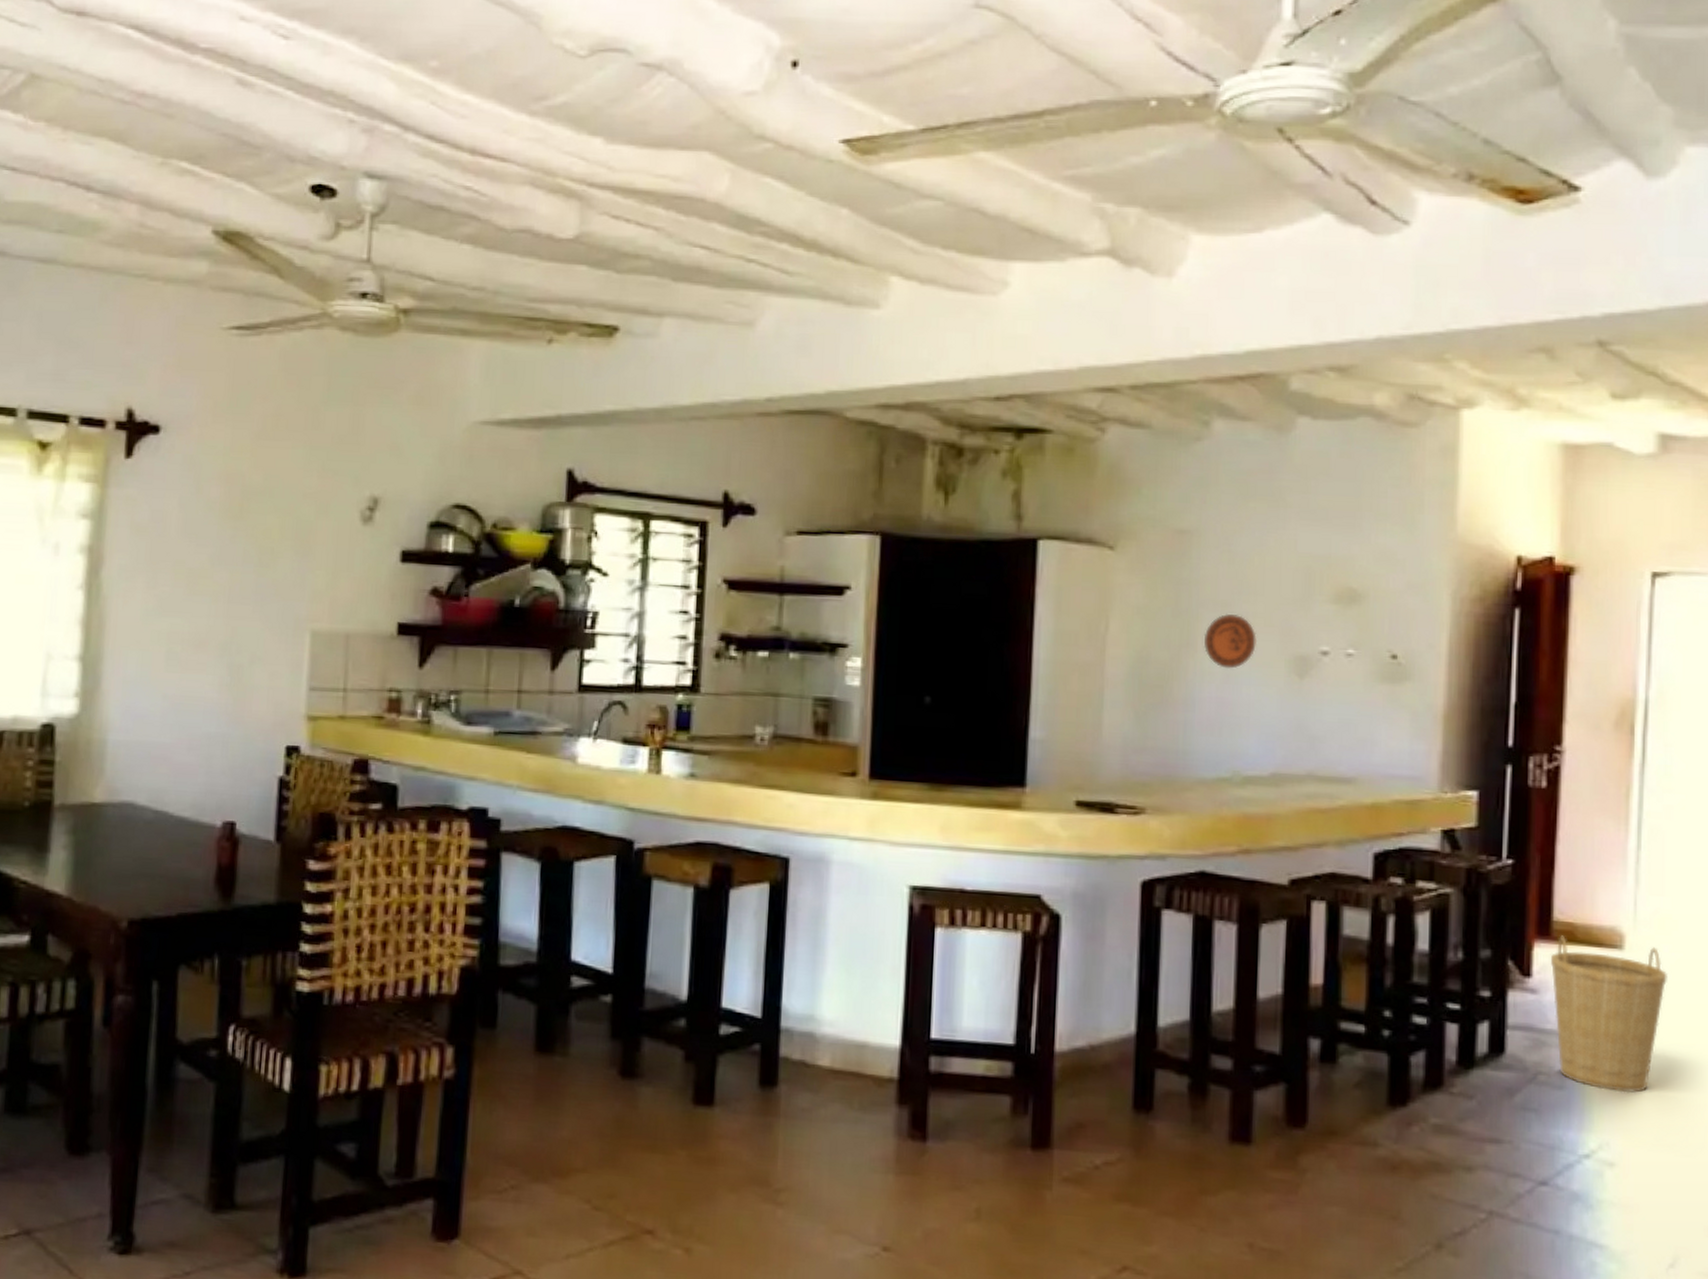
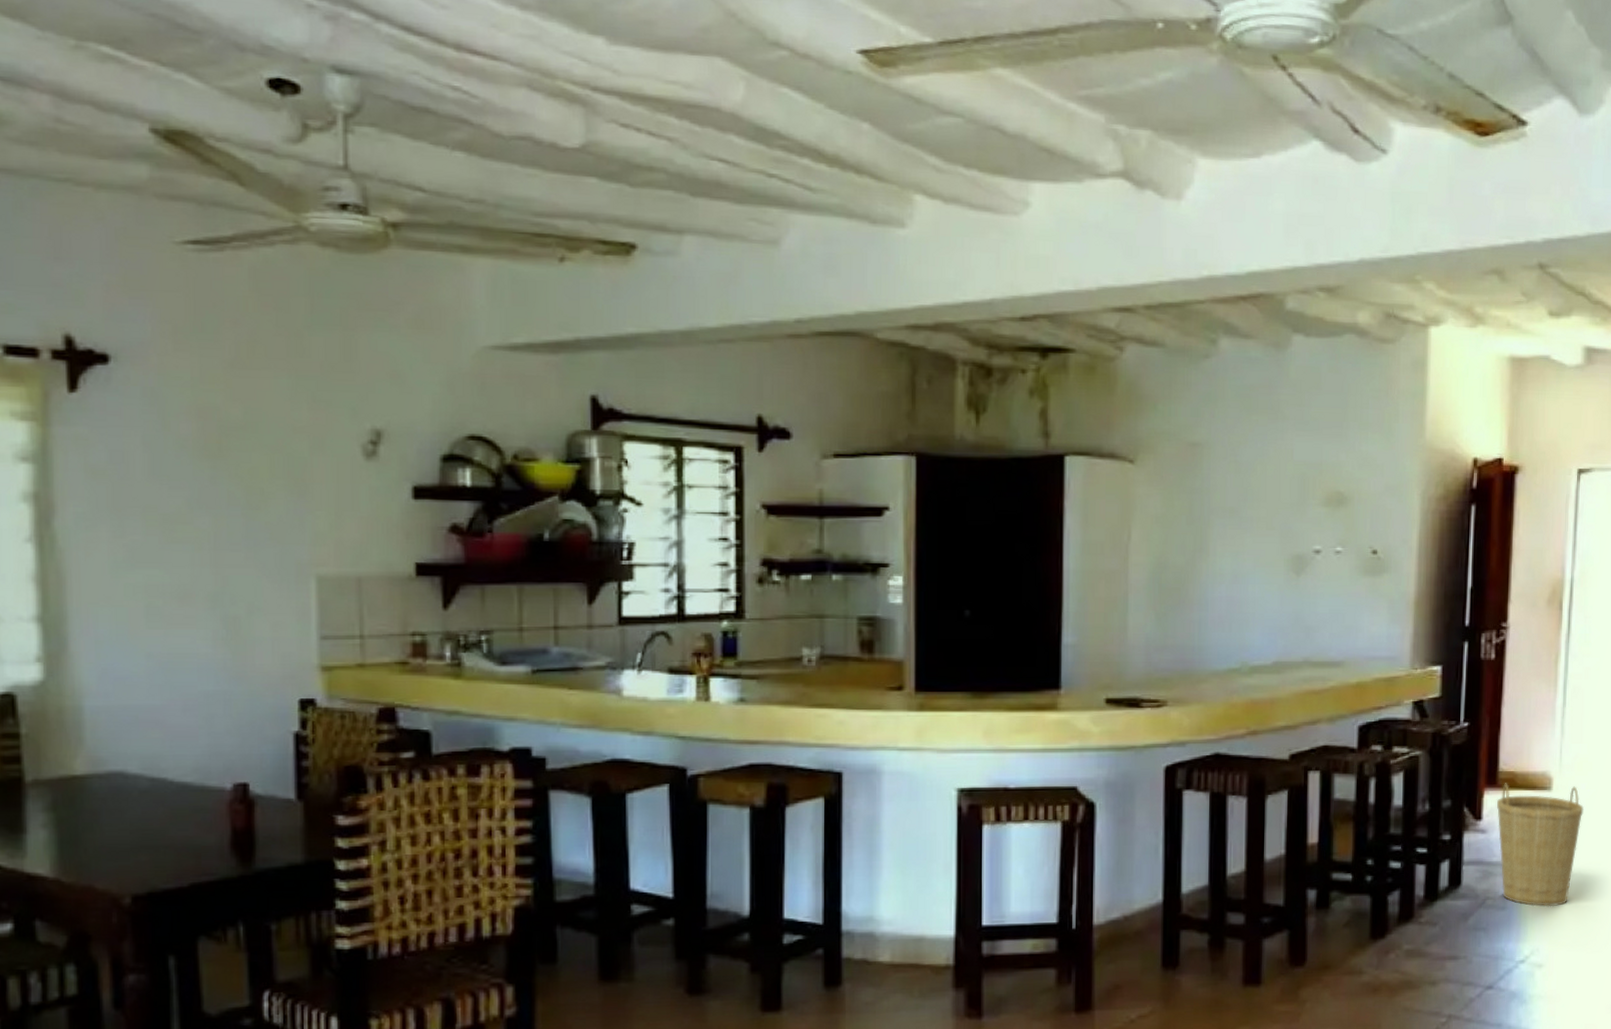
decorative plate: present [1203,613,1257,669] -> none [1214,519,1260,570]

